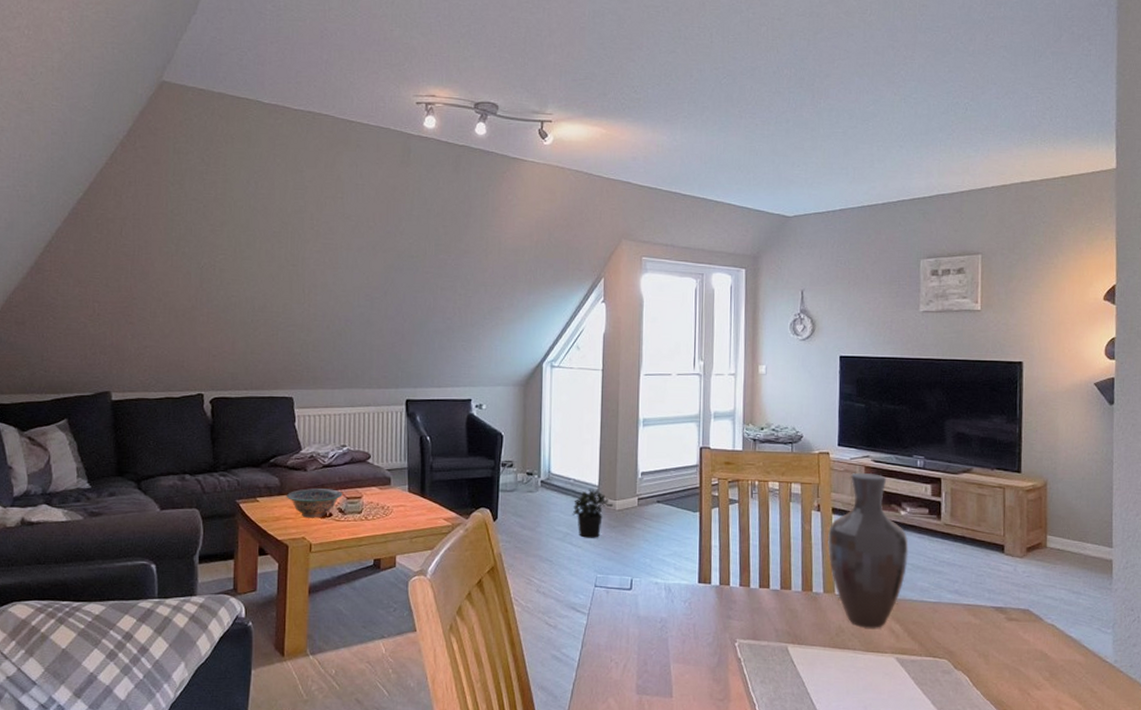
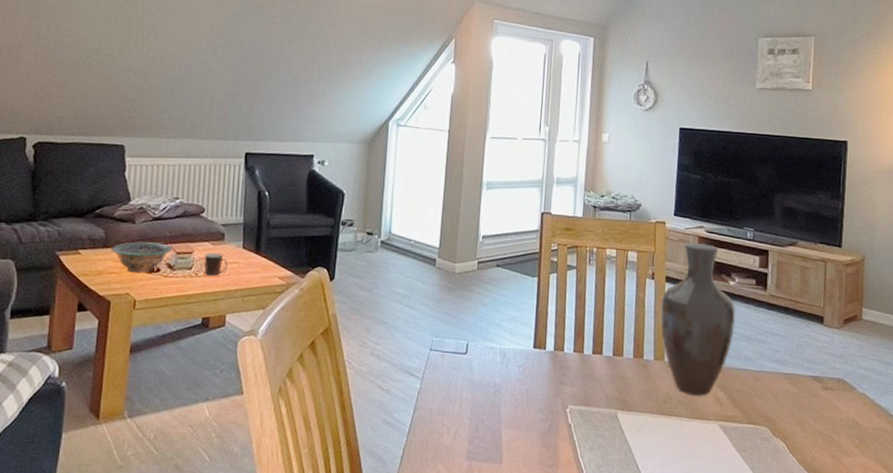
mug: none [372,497,395,521] -> present [204,253,228,278]
potted plant: present [572,488,613,538] -> none [411,250,453,301]

